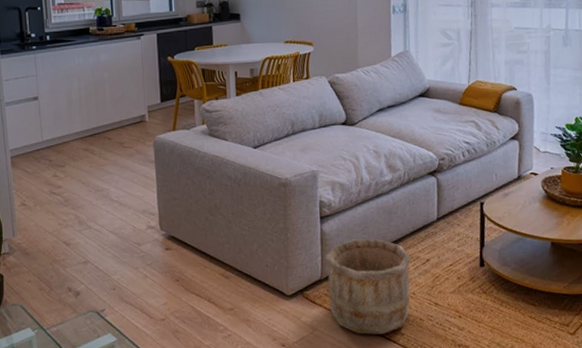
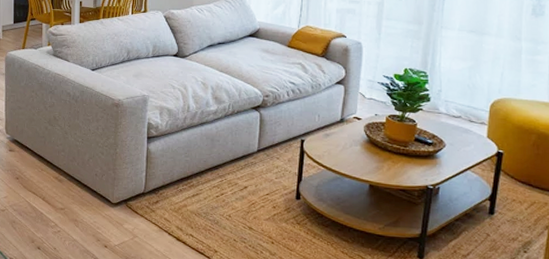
wooden bucket: present [325,238,411,335] -> none [149,160,229,249]

